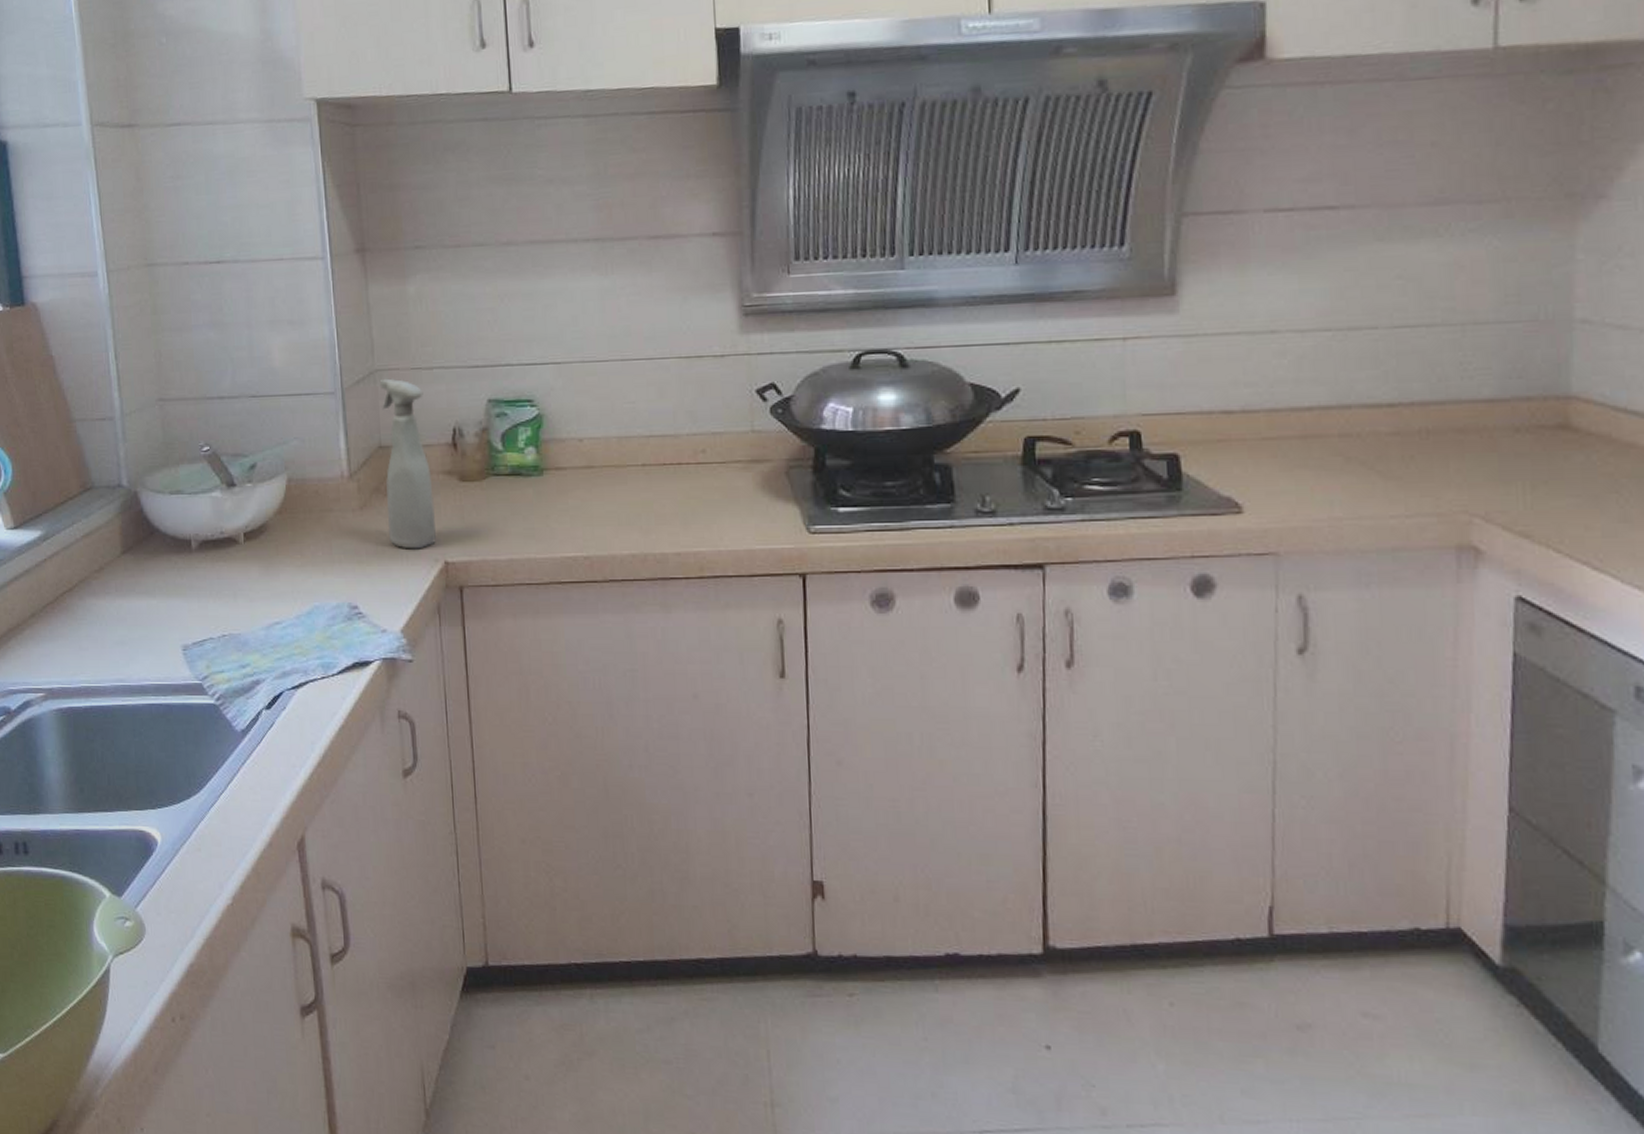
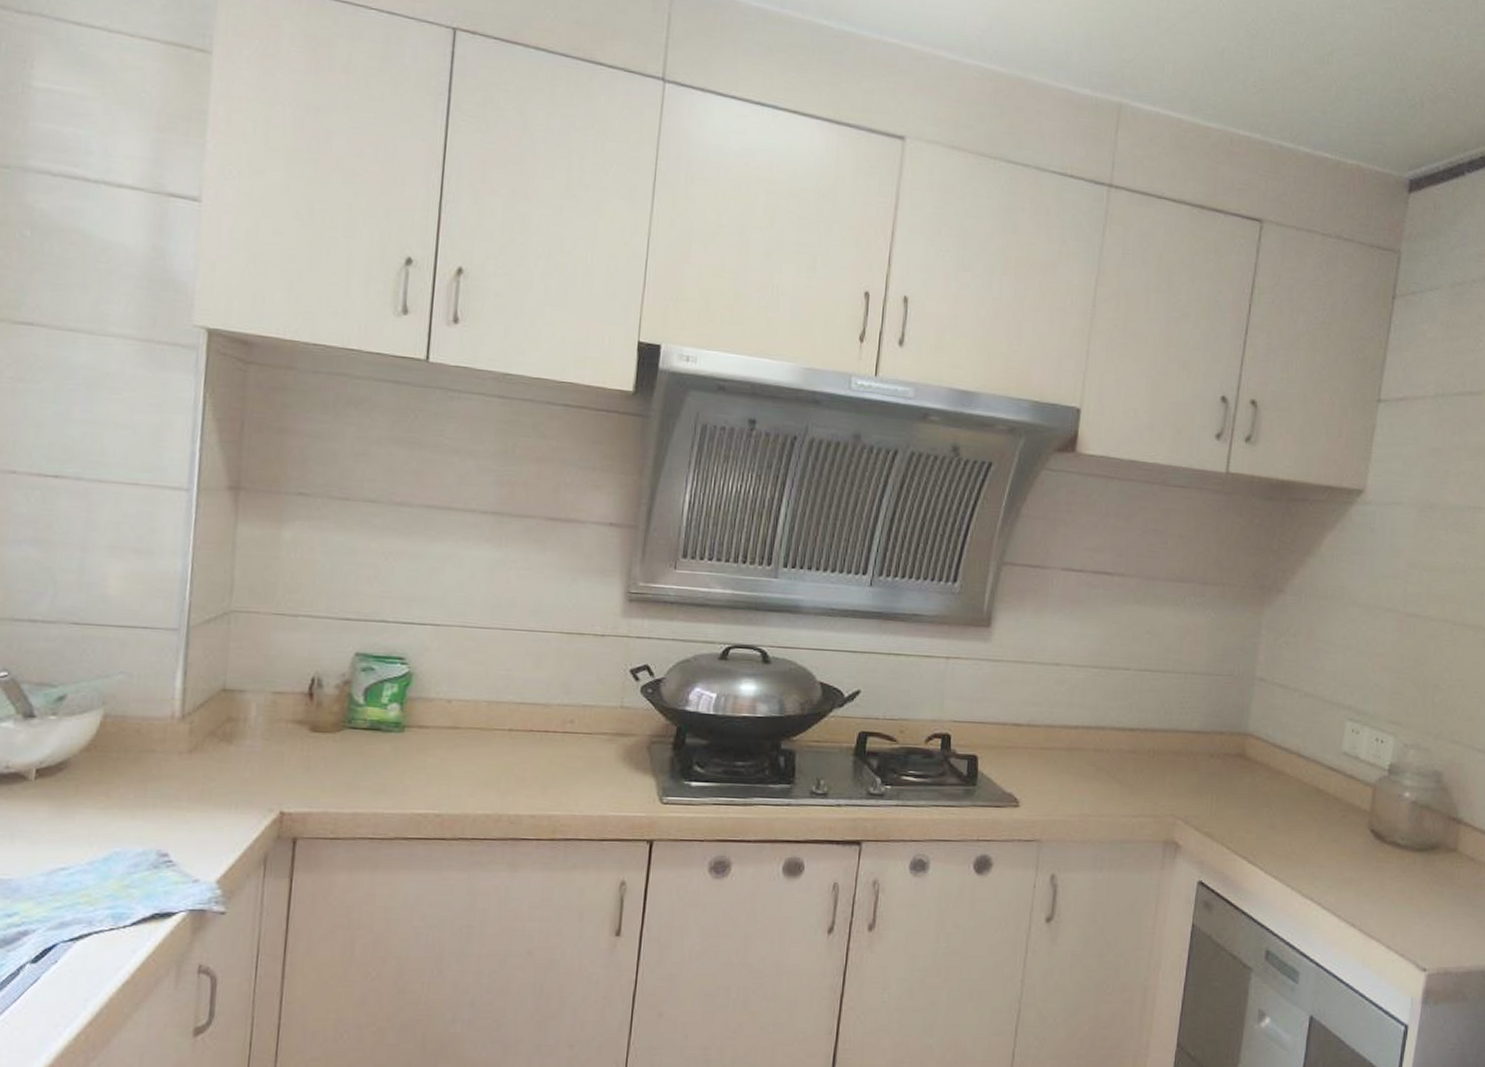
spray bottle: present [379,378,436,550] -> none [219,620,284,798]

